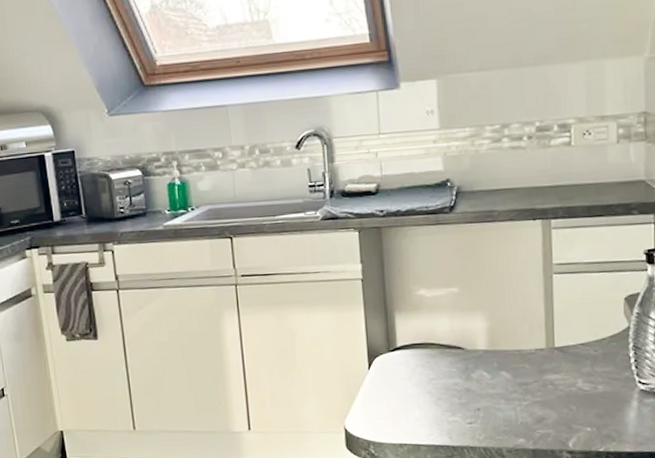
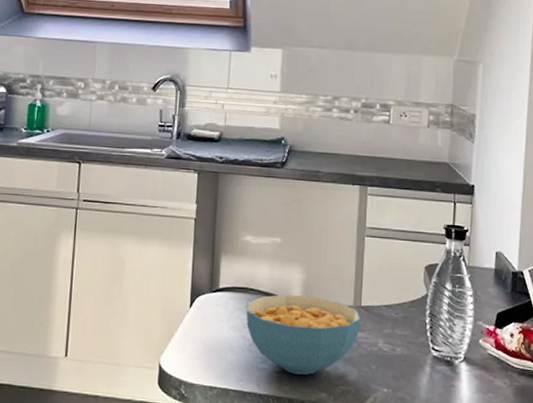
cereal bowl: none [428,343,556,423] -> present [246,294,361,375]

